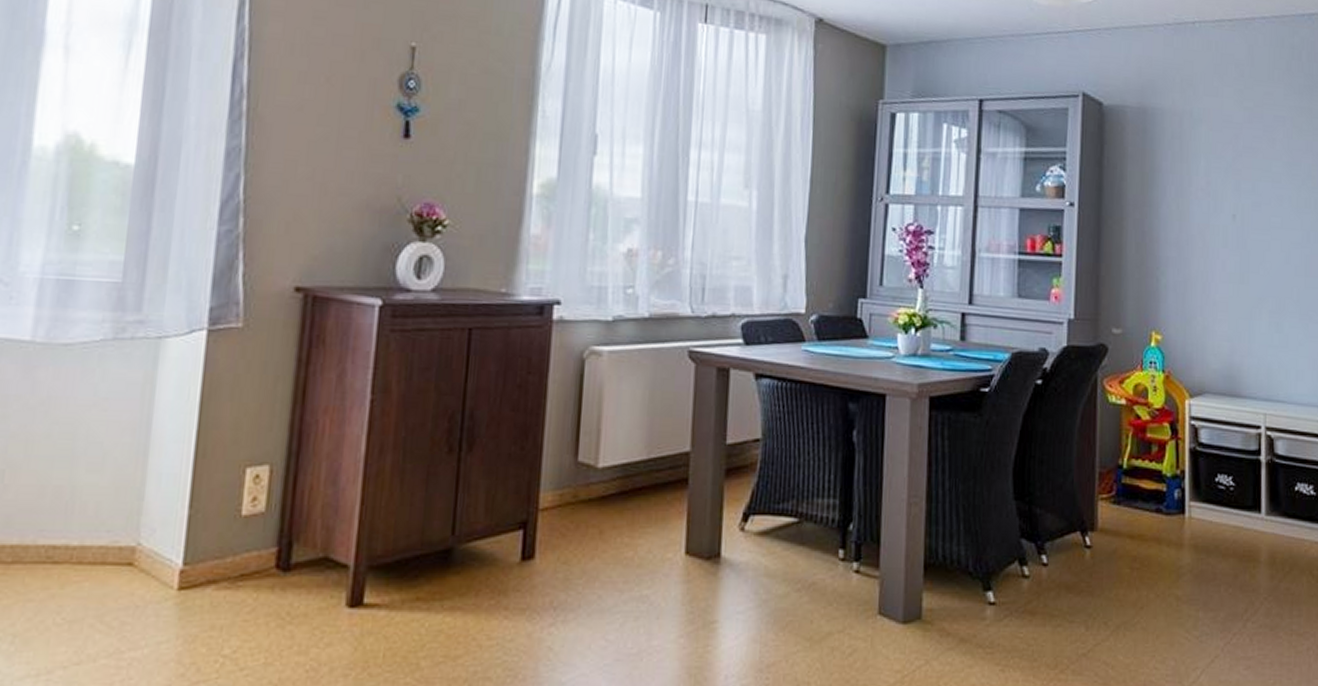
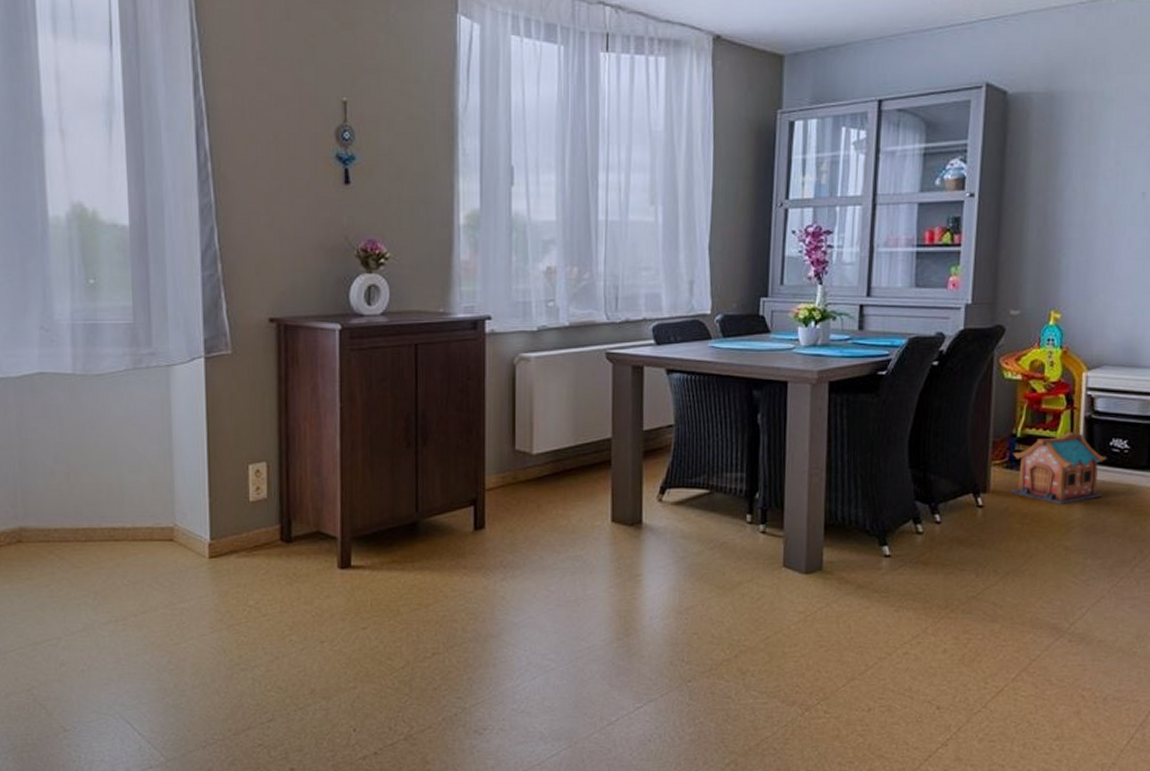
toy house: none [1119,464,1213,547] -> present [1010,432,1107,504]

